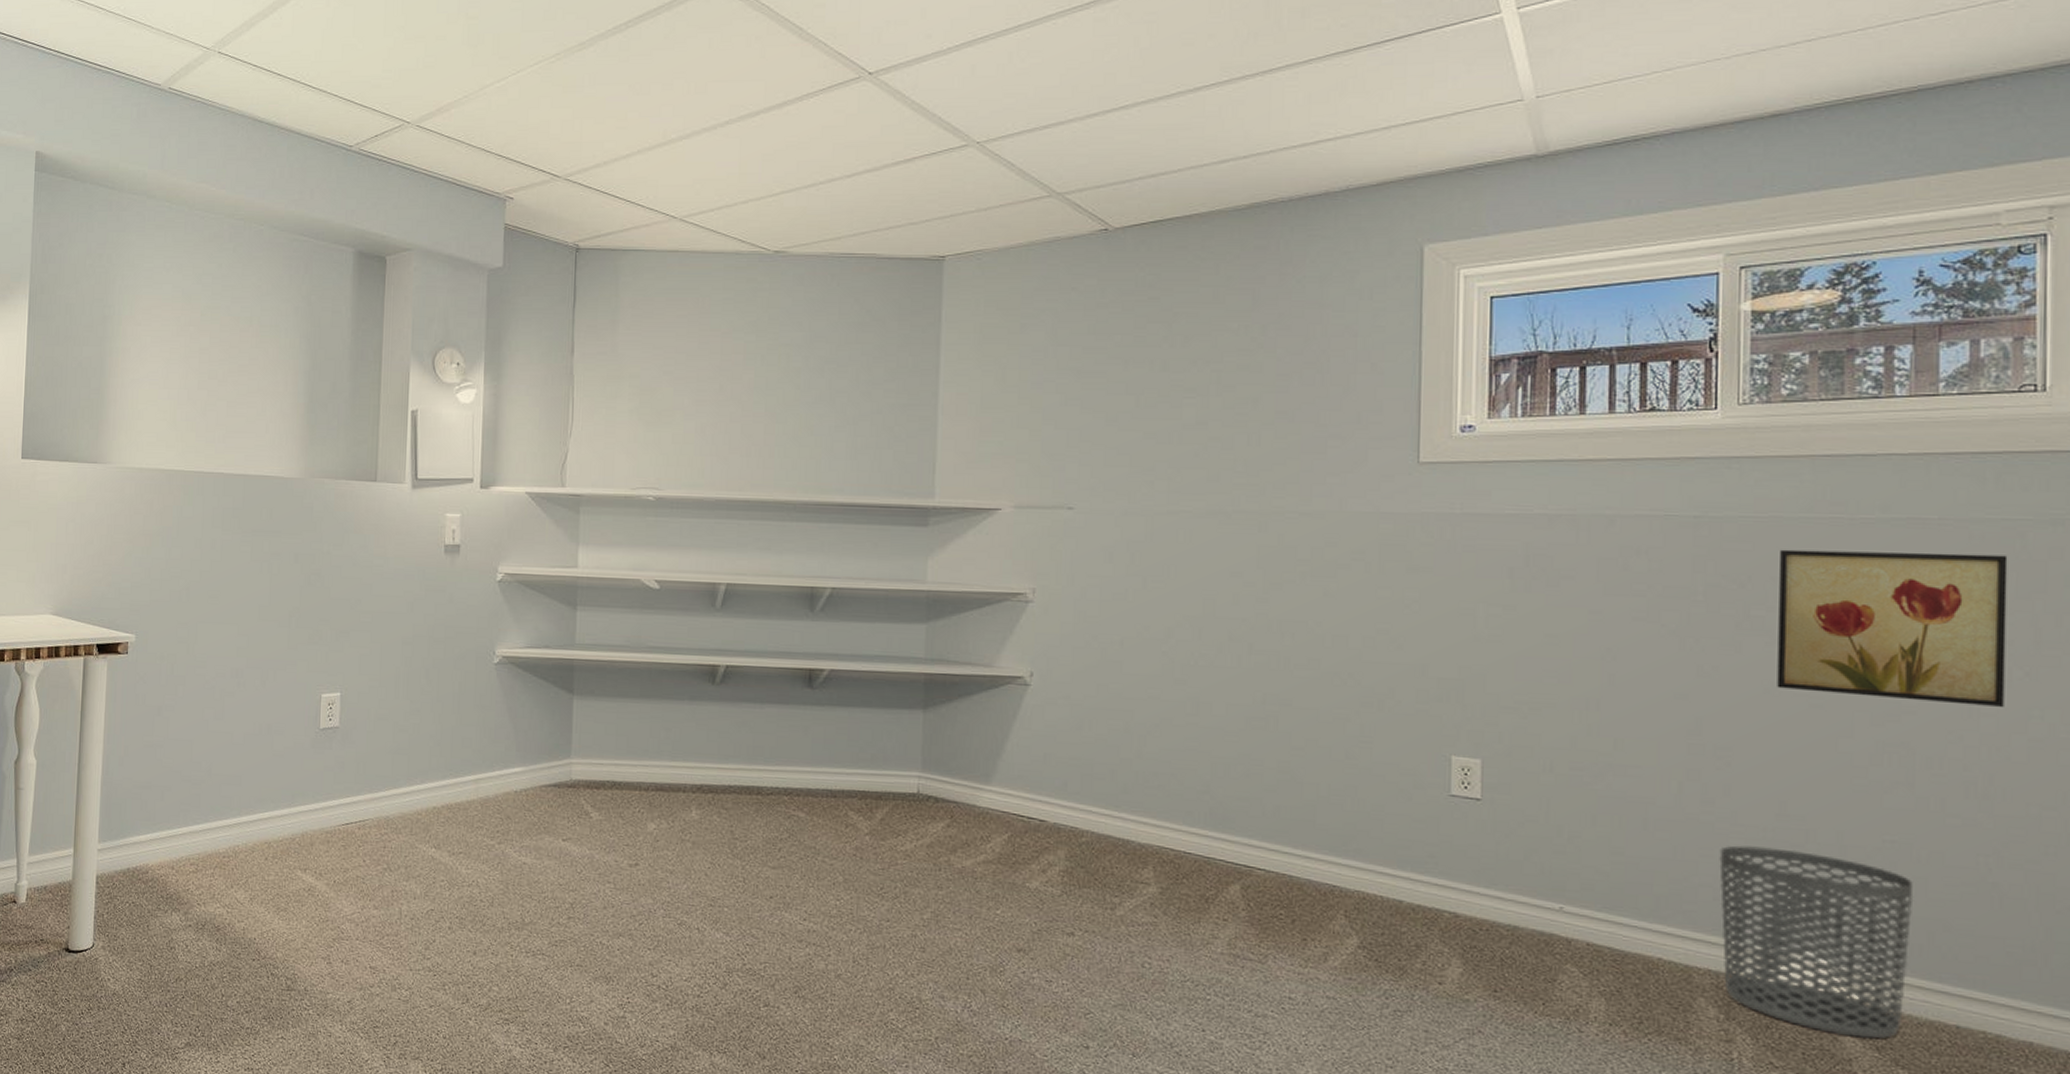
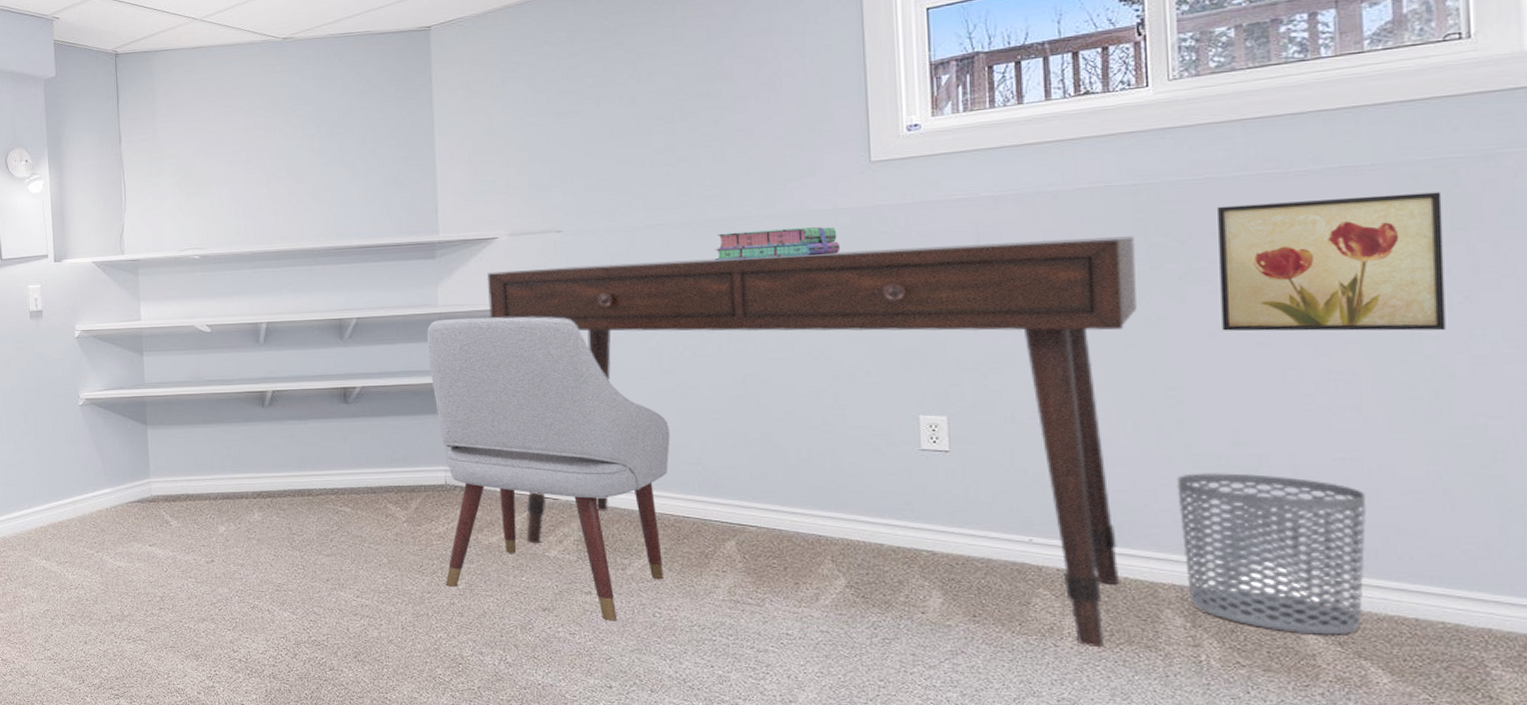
chair: none [908,598,1177,970] -> present [426,317,670,621]
desk: none [984,548,1693,1036] -> present [486,236,1137,647]
stack of books: none [1242,528,1380,564] -> present [715,226,841,261]

